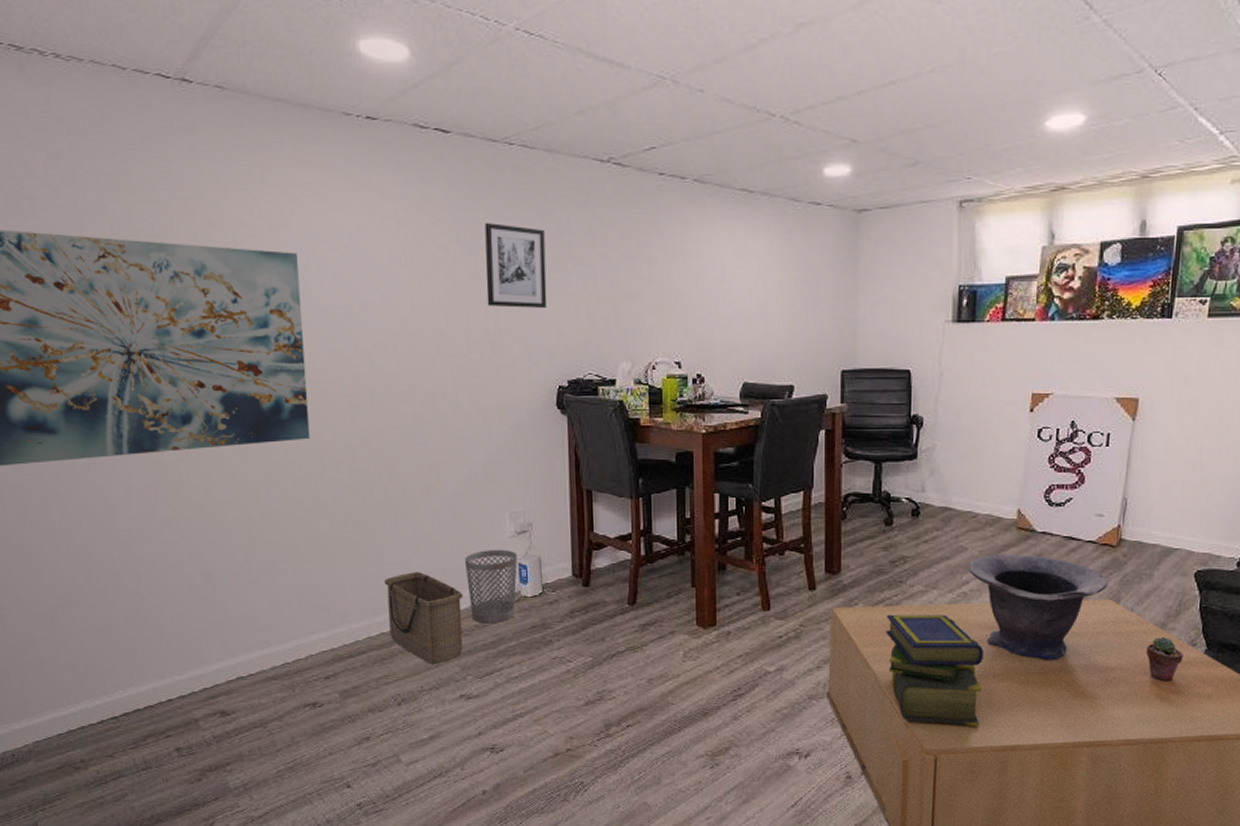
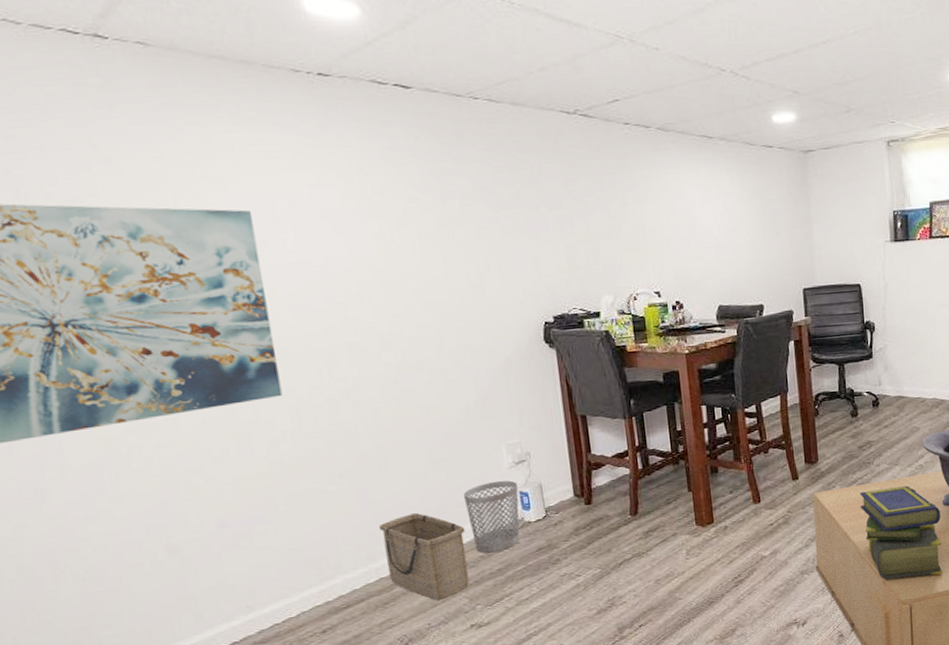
wall art: present [484,223,547,308] -> none [455,173,526,253]

